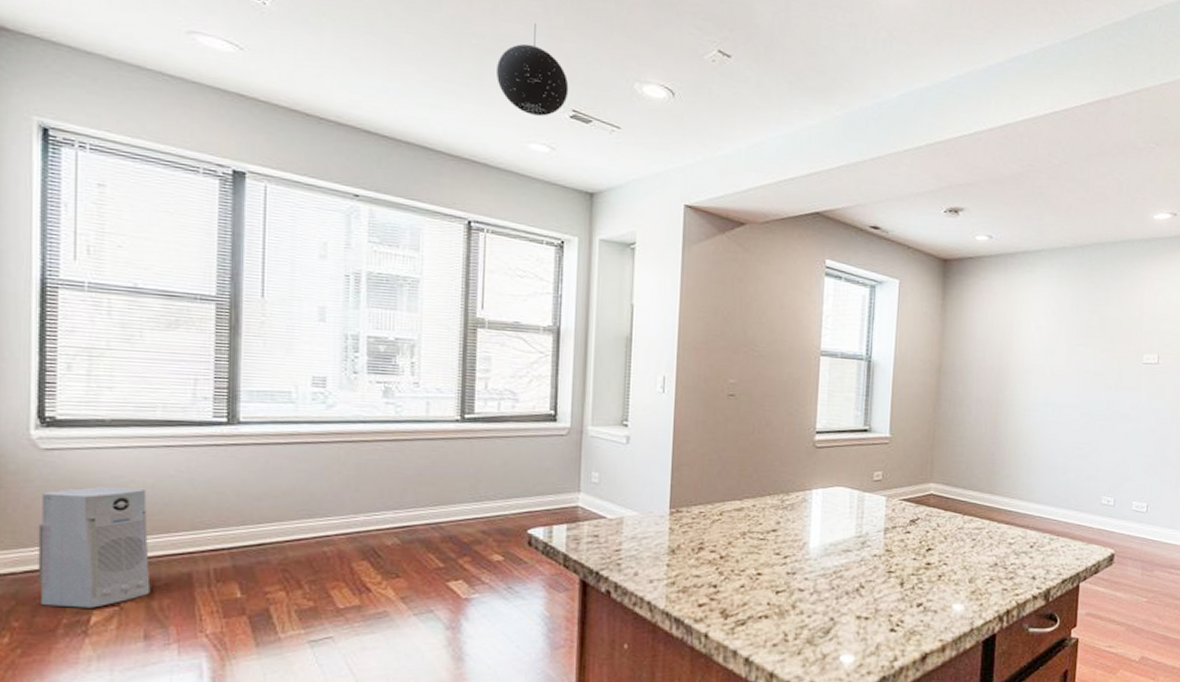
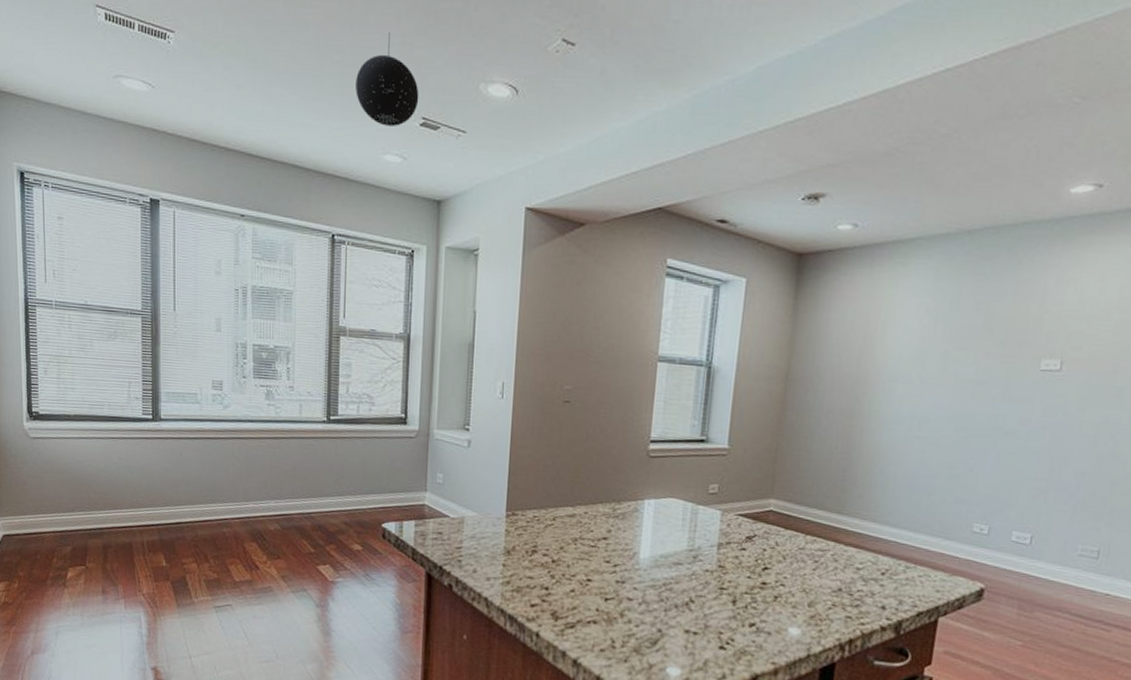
air purifier: present [38,487,151,608] -> none [32,469,105,566]

